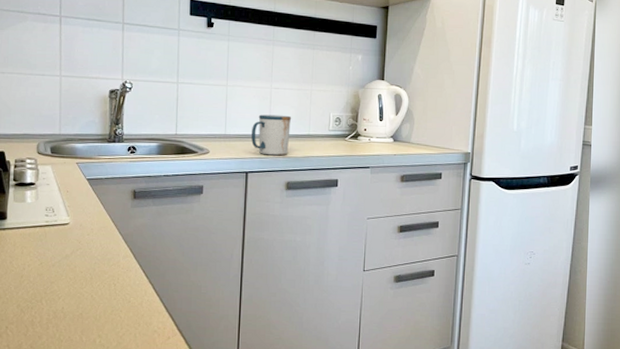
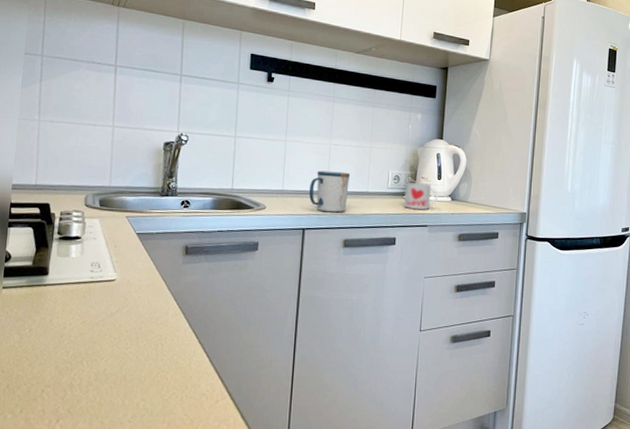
mug: none [346,124,381,151] -> present [404,183,439,210]

